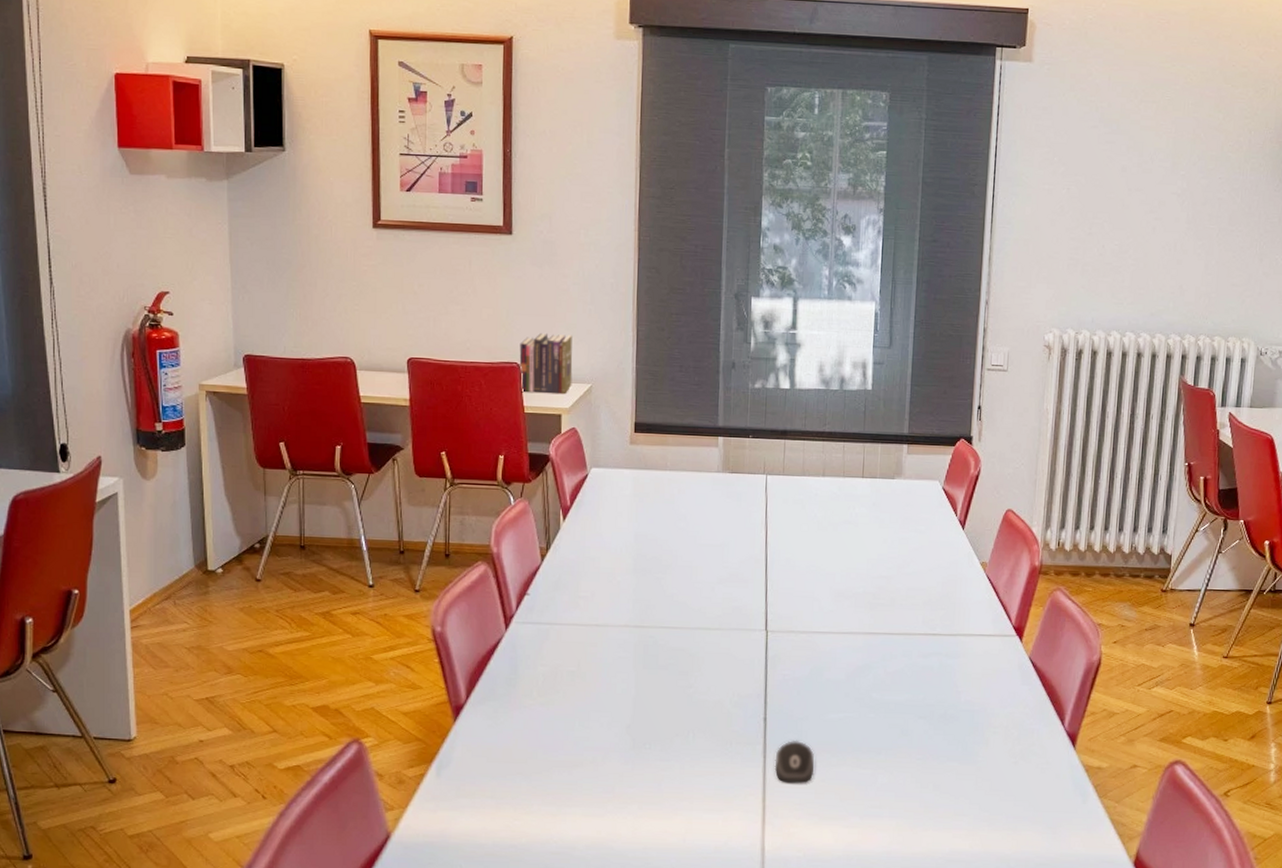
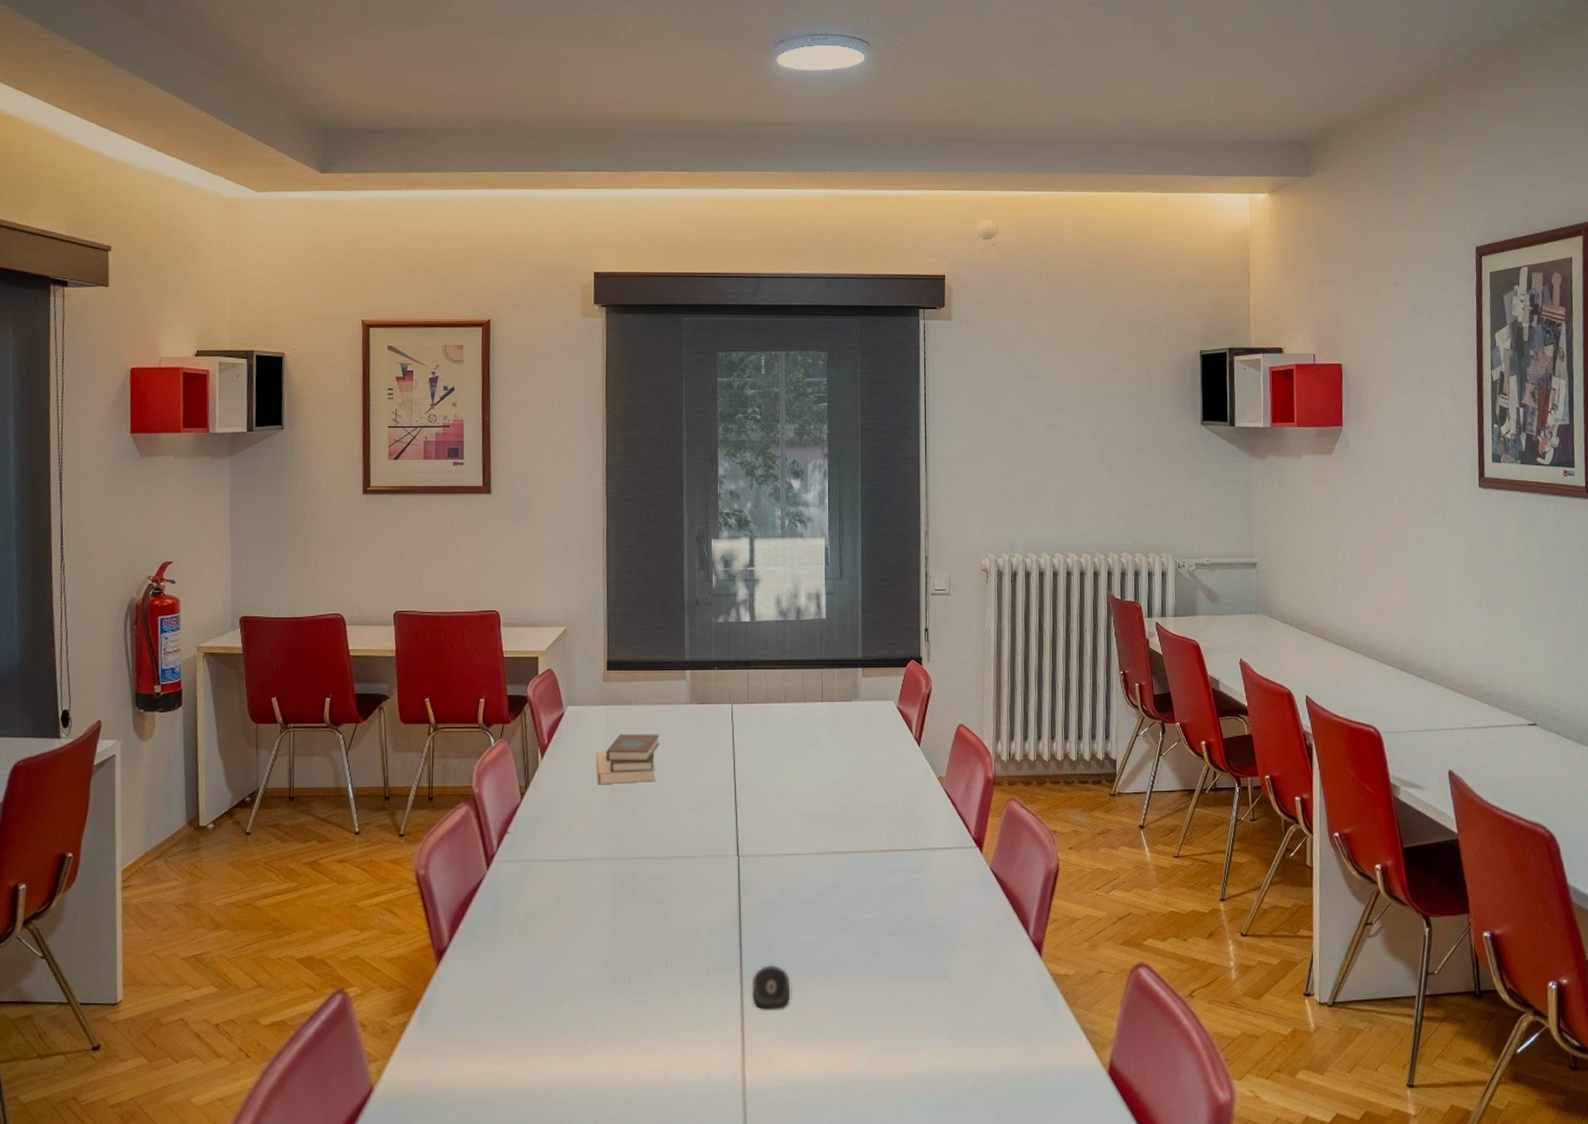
books: present [519,333,573,393] -> none [498,582,548,637]
books: none [620,500,689,551] -> present [596,734,660,785]

